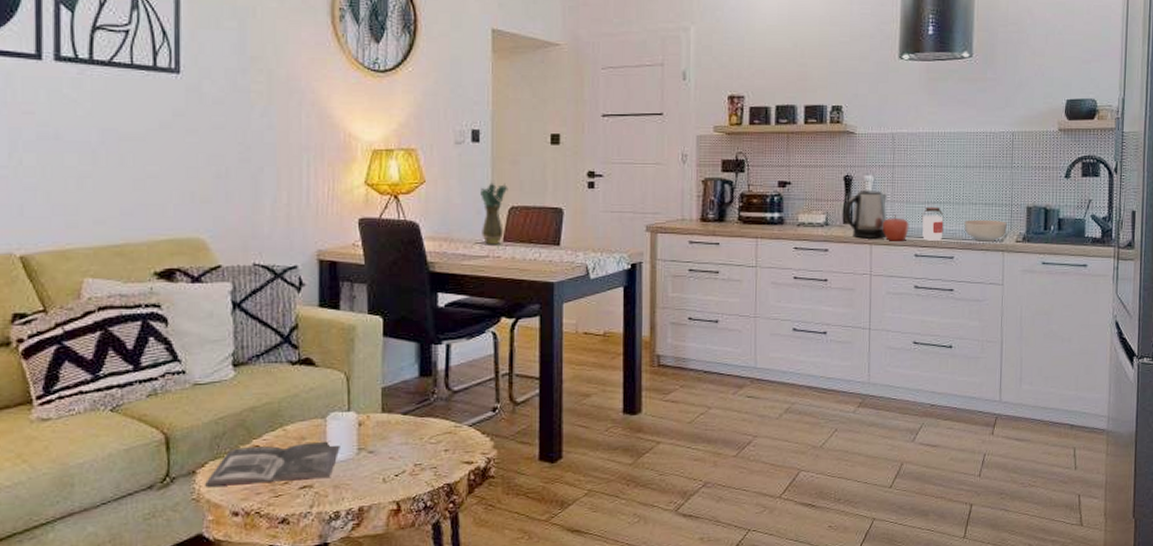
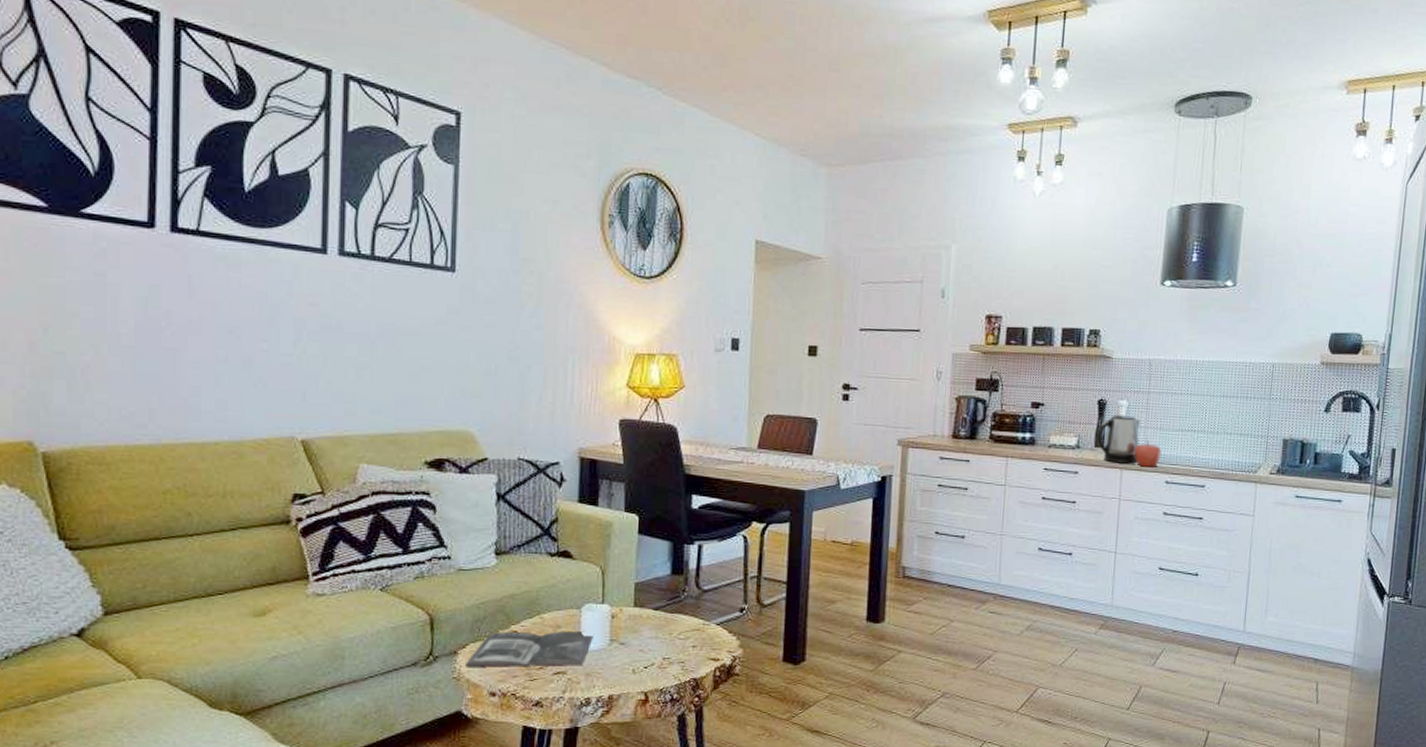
vase: present [480,181,508,245] -> none [737,389,765,452]
jar: present [922,206,944,241] -> none [1174,434,1198,469]
bowl: present [964,219,1007,243] -> none [1217,449,1262,473]

